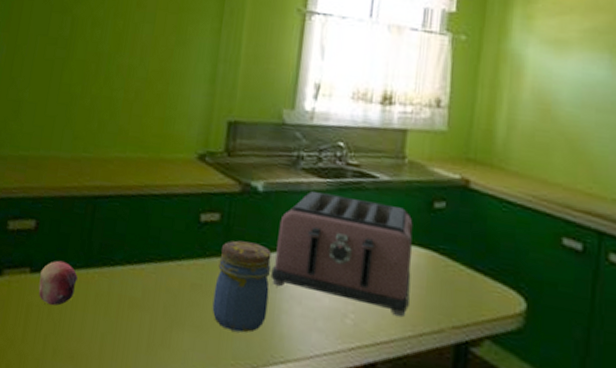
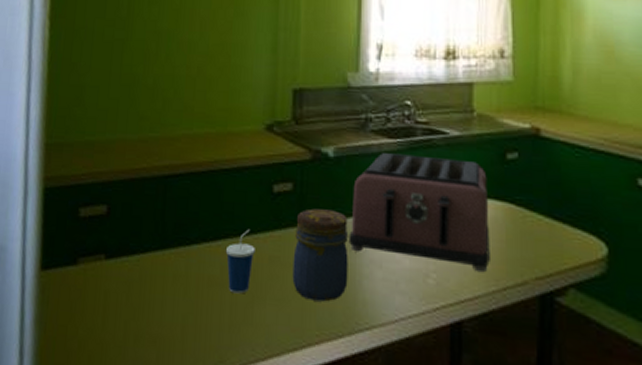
fruit: present [38,260,78,306] -> none [115,244,154,291]
cup: none [148,255,178,318] -> present [225,229,255,294]

